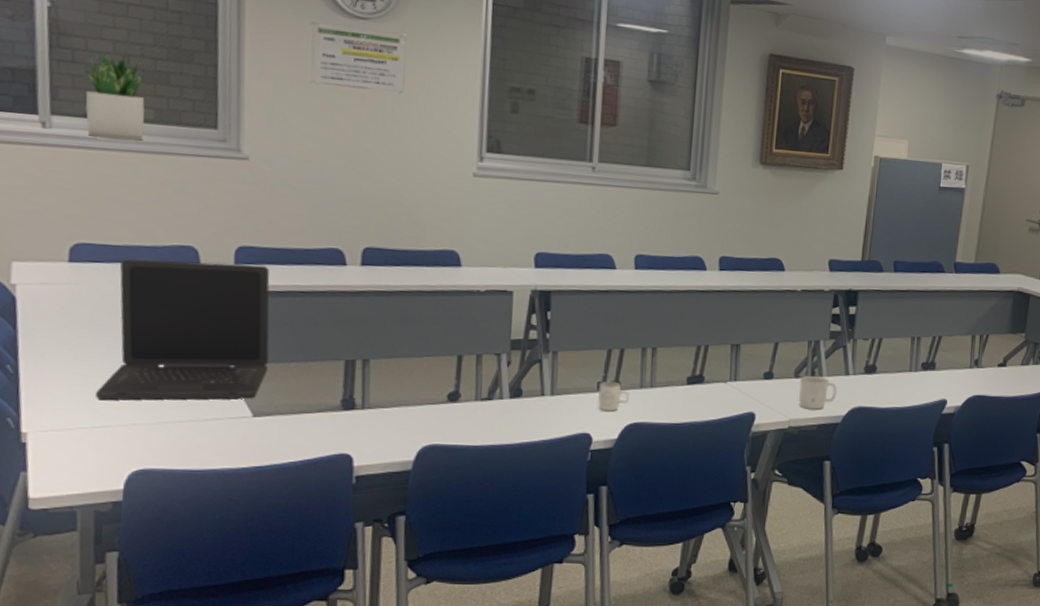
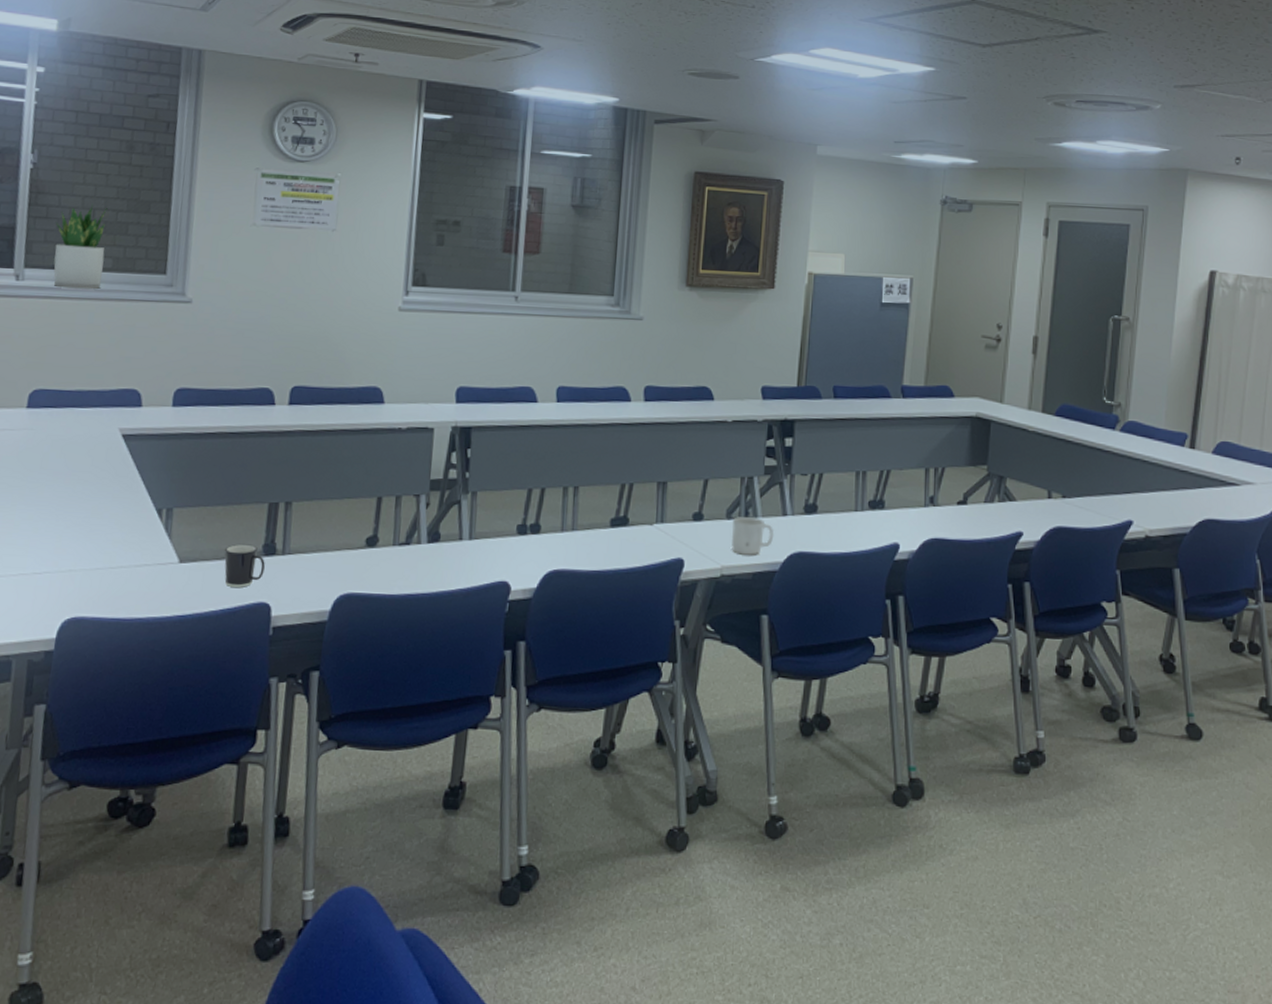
laptop: present [96,259,270,401] -> none [39,403,204,546]
mug: none [300,399,344,441] -> present [224,544,265,588]
mug: present [597,381,630,412] -> none [516,523,550,558]

